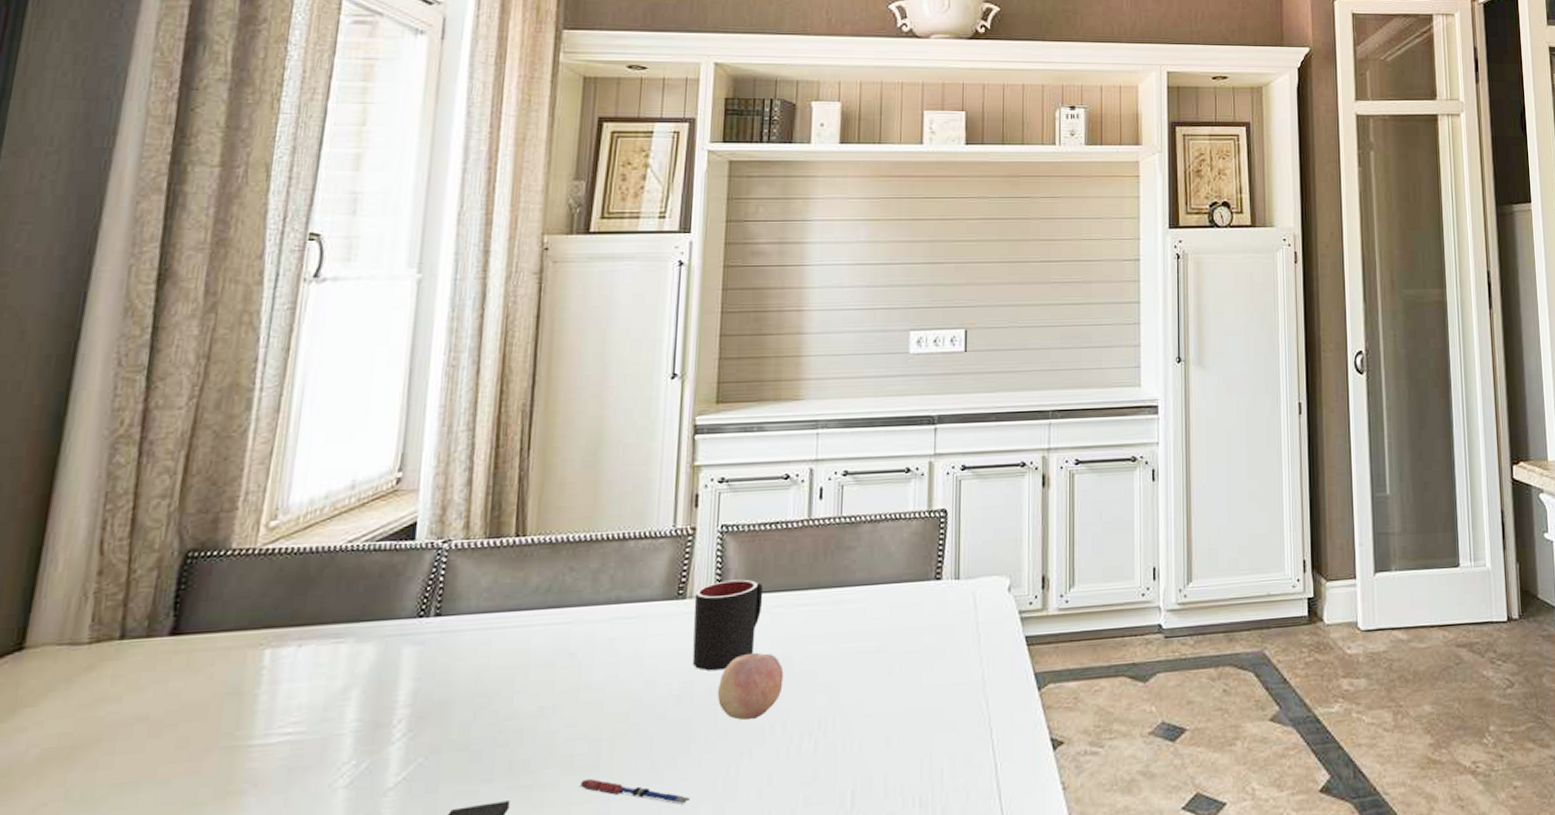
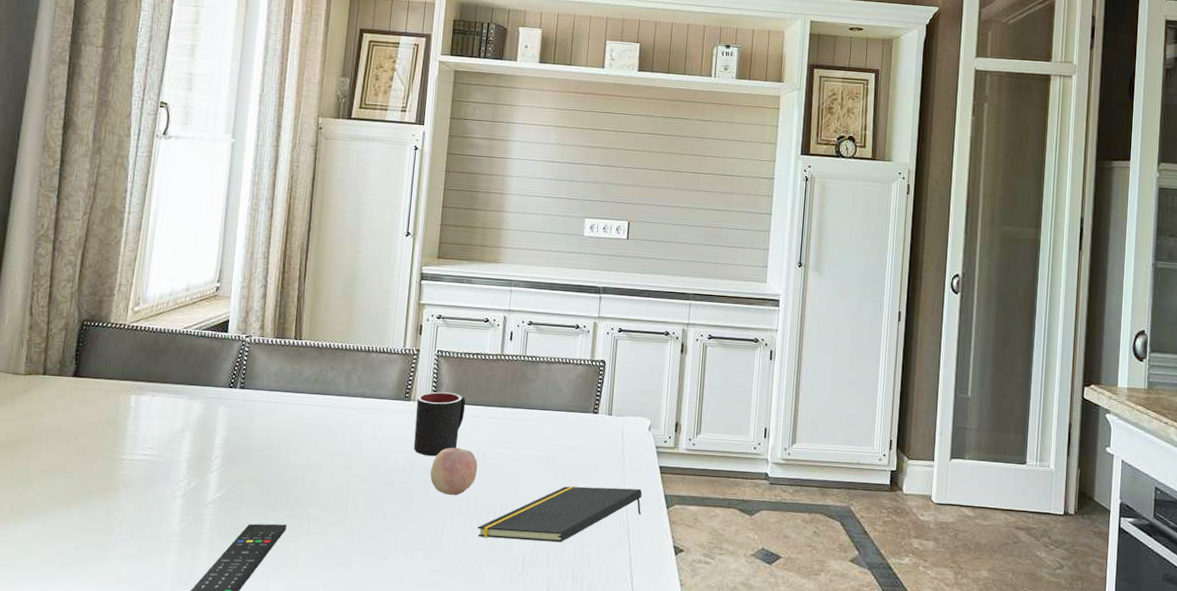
pen: present [579,778,691,805] -> none [333,518,409,548]
notepad: none [787,669,1006,771] -> present [478,486,642,543]

